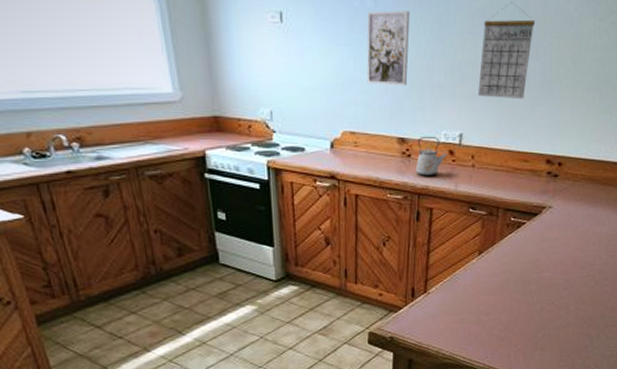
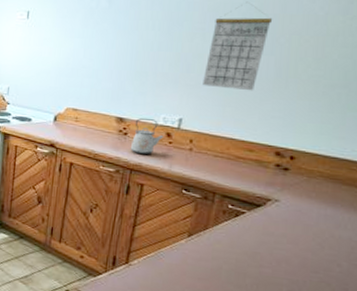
wall art: present [366,10,410,86] -> none [94,10,142,73]

